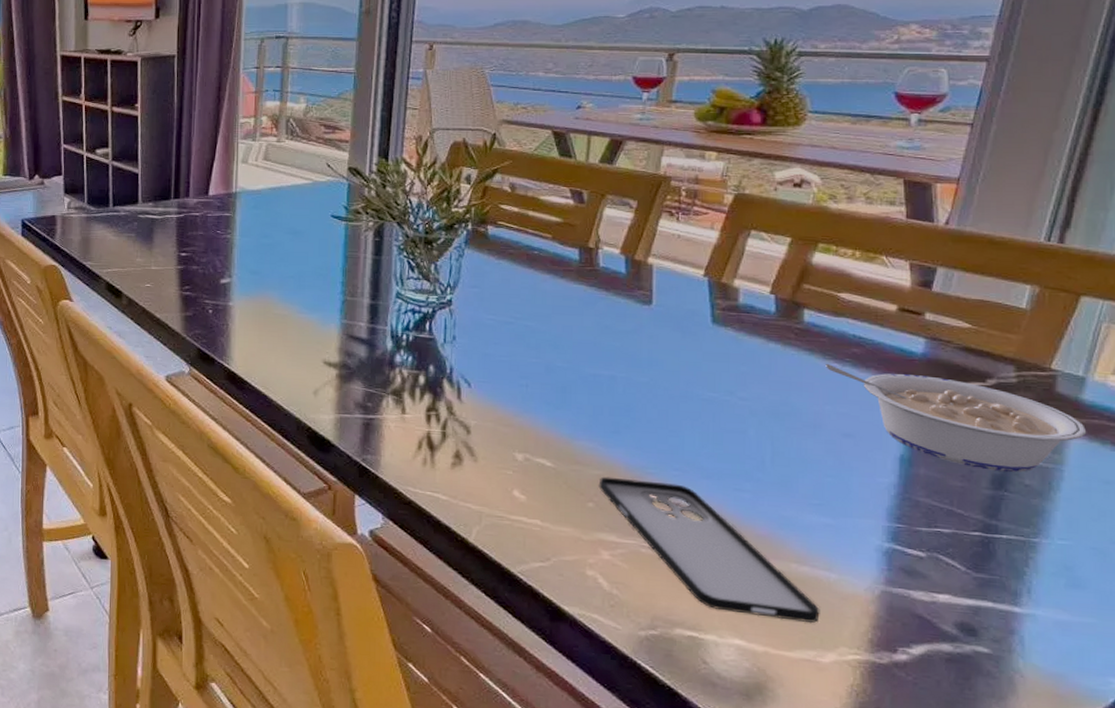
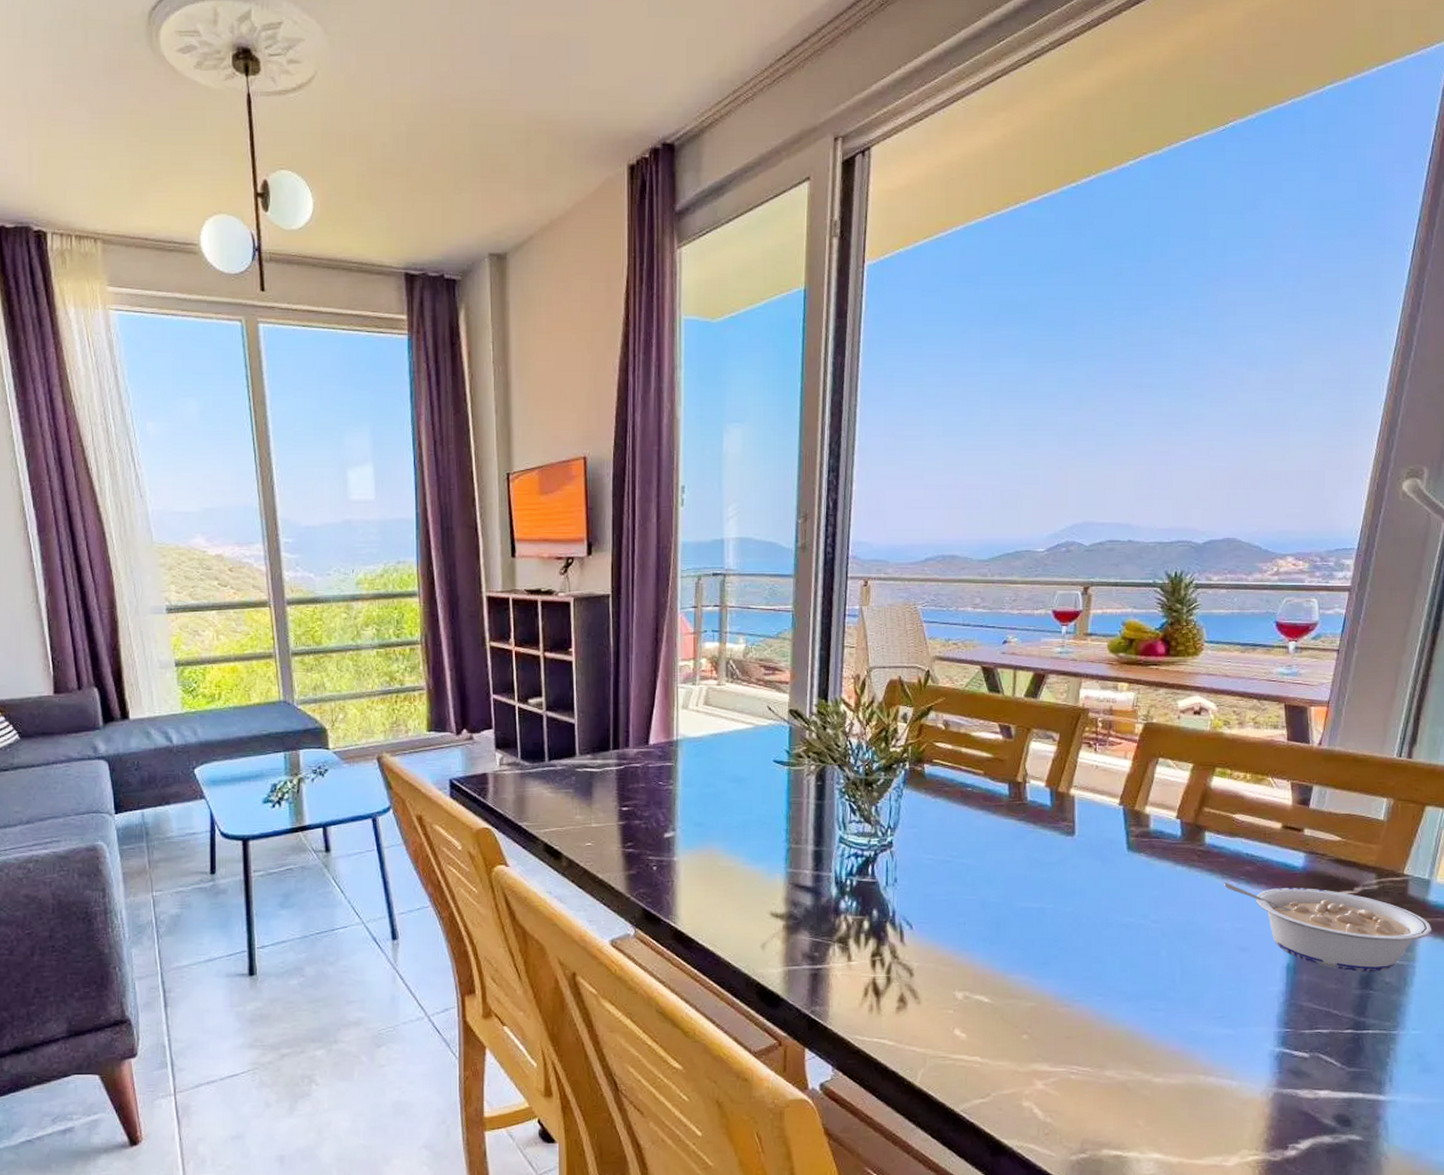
smartphone: present [598,476,820,624] -> none [1031,1007,1224,1131]

